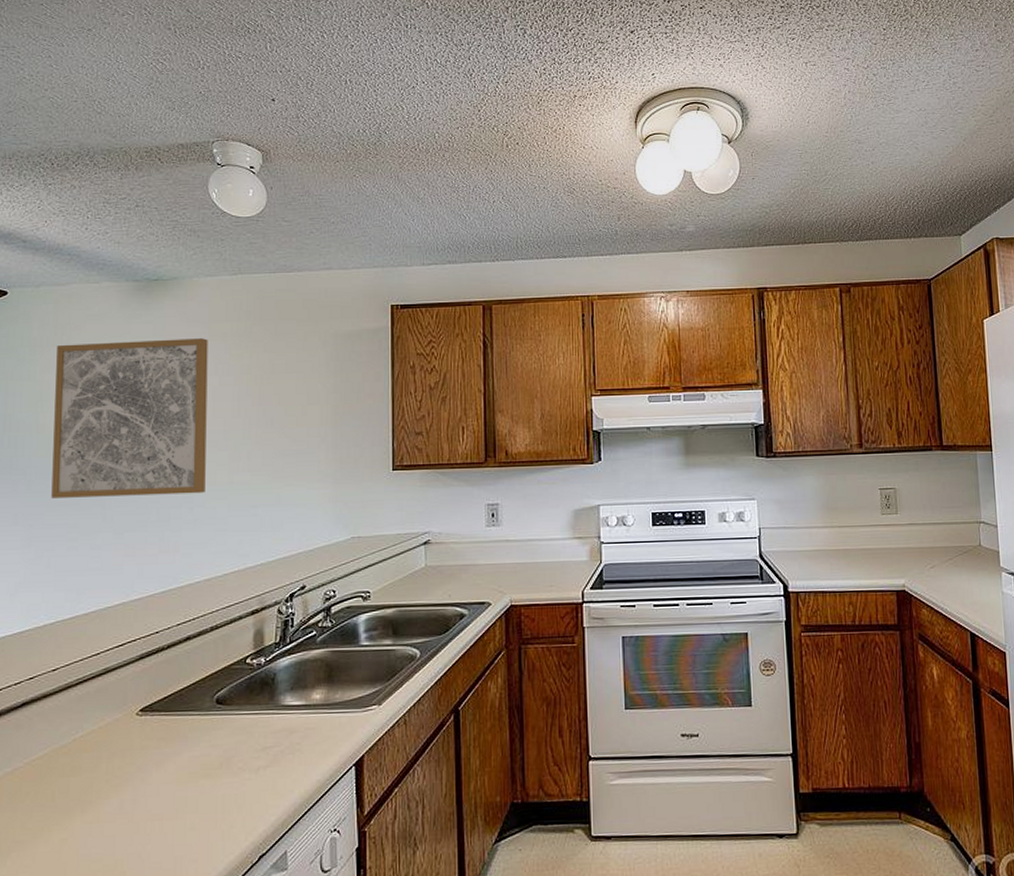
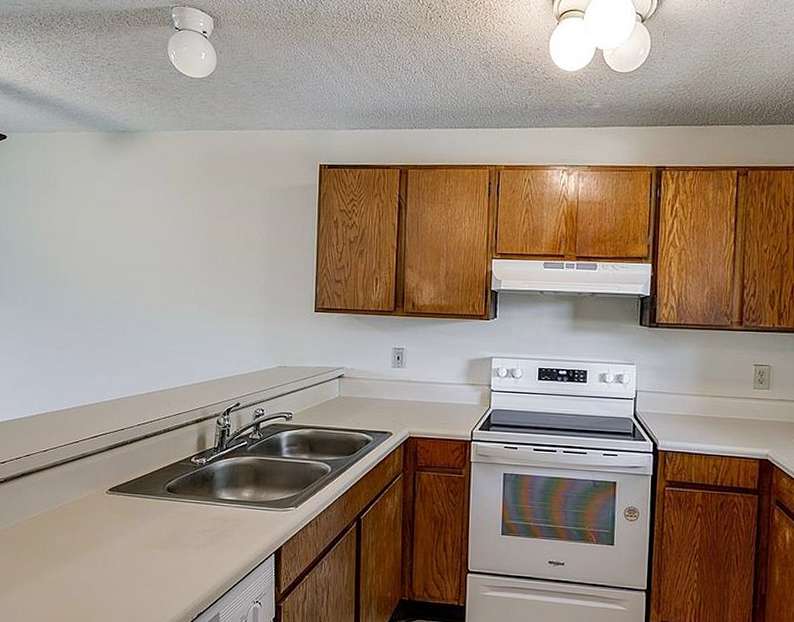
wall art: present [51,338,208,498] -> none [42,184,166,319]

